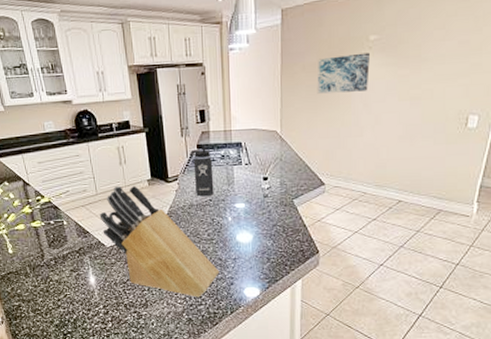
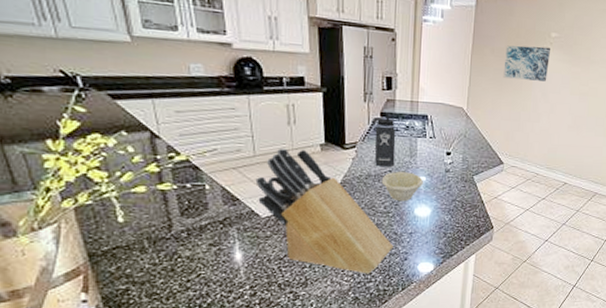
bowl: none [203,199,242,229] -> present [381,171,423,202]

